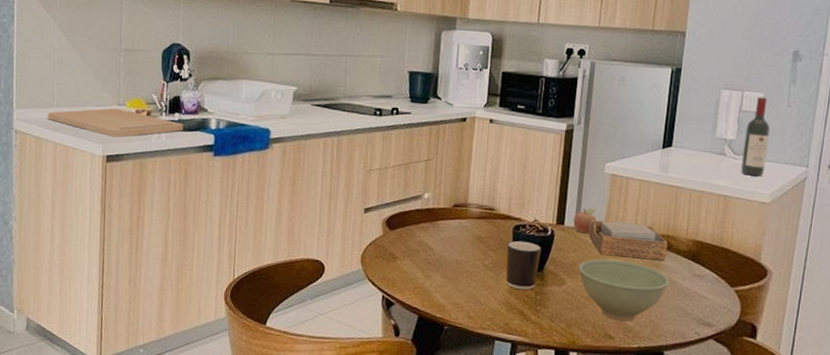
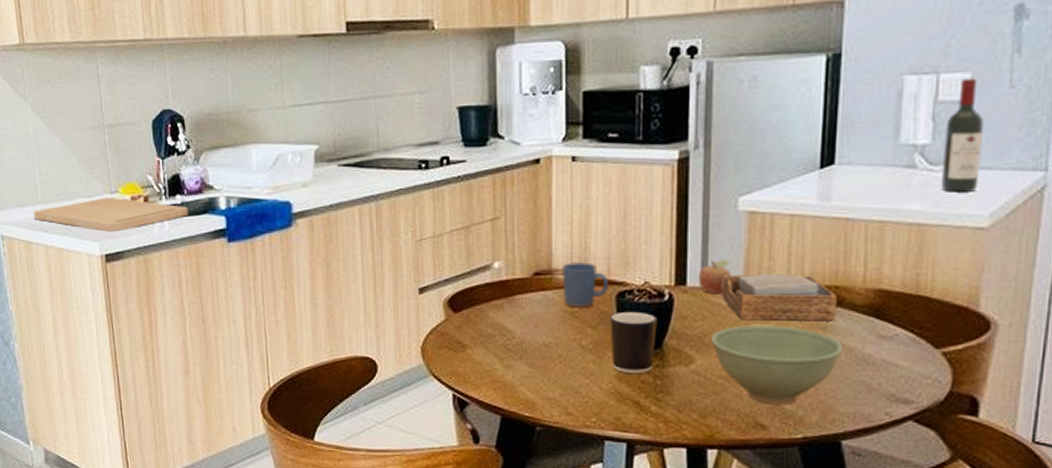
mug: none [474,199,508,235] -> present [562,261,608,308]

